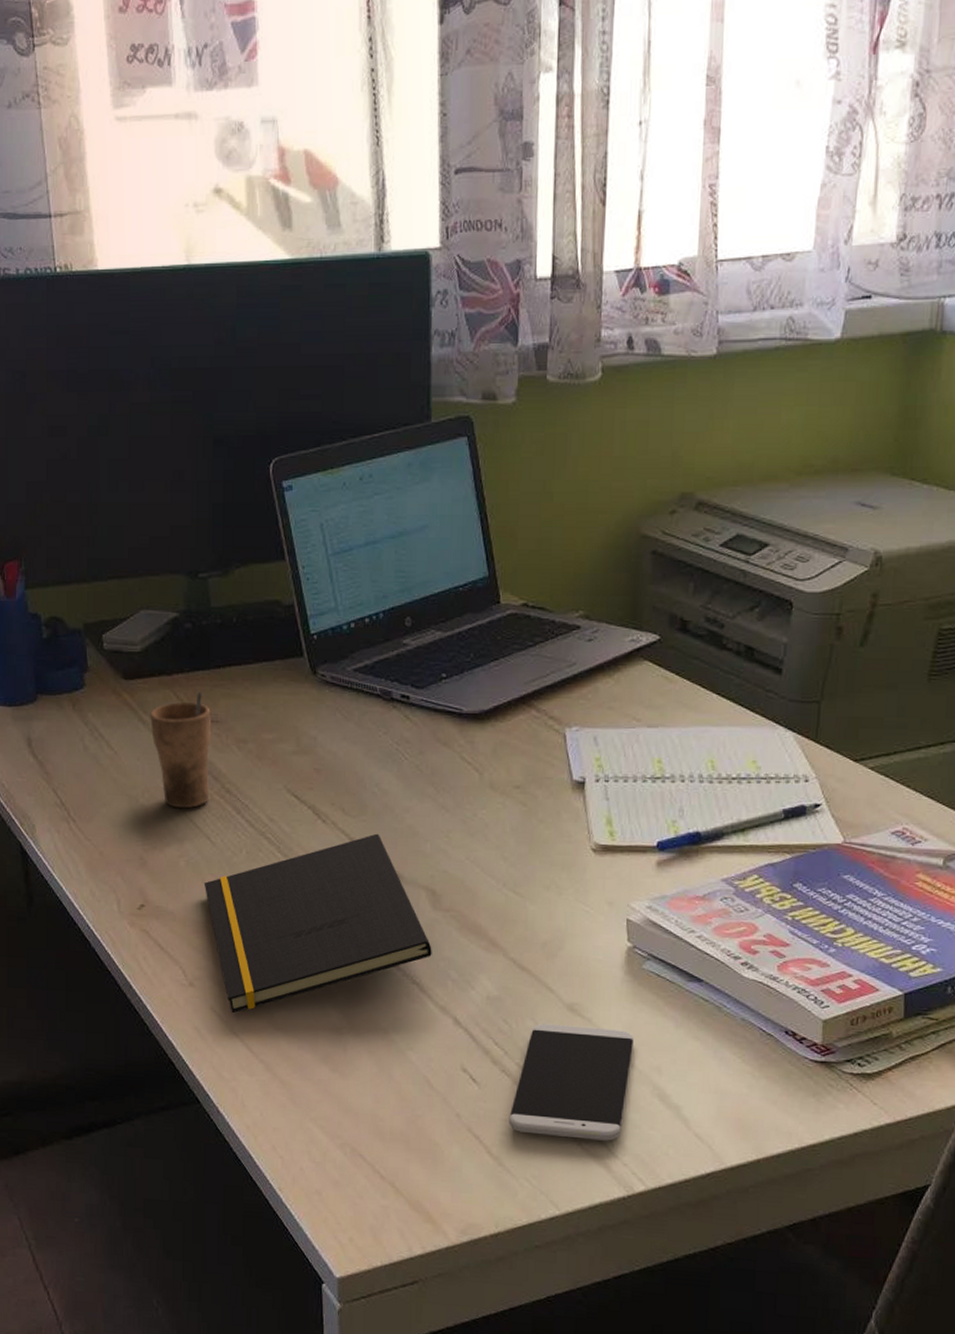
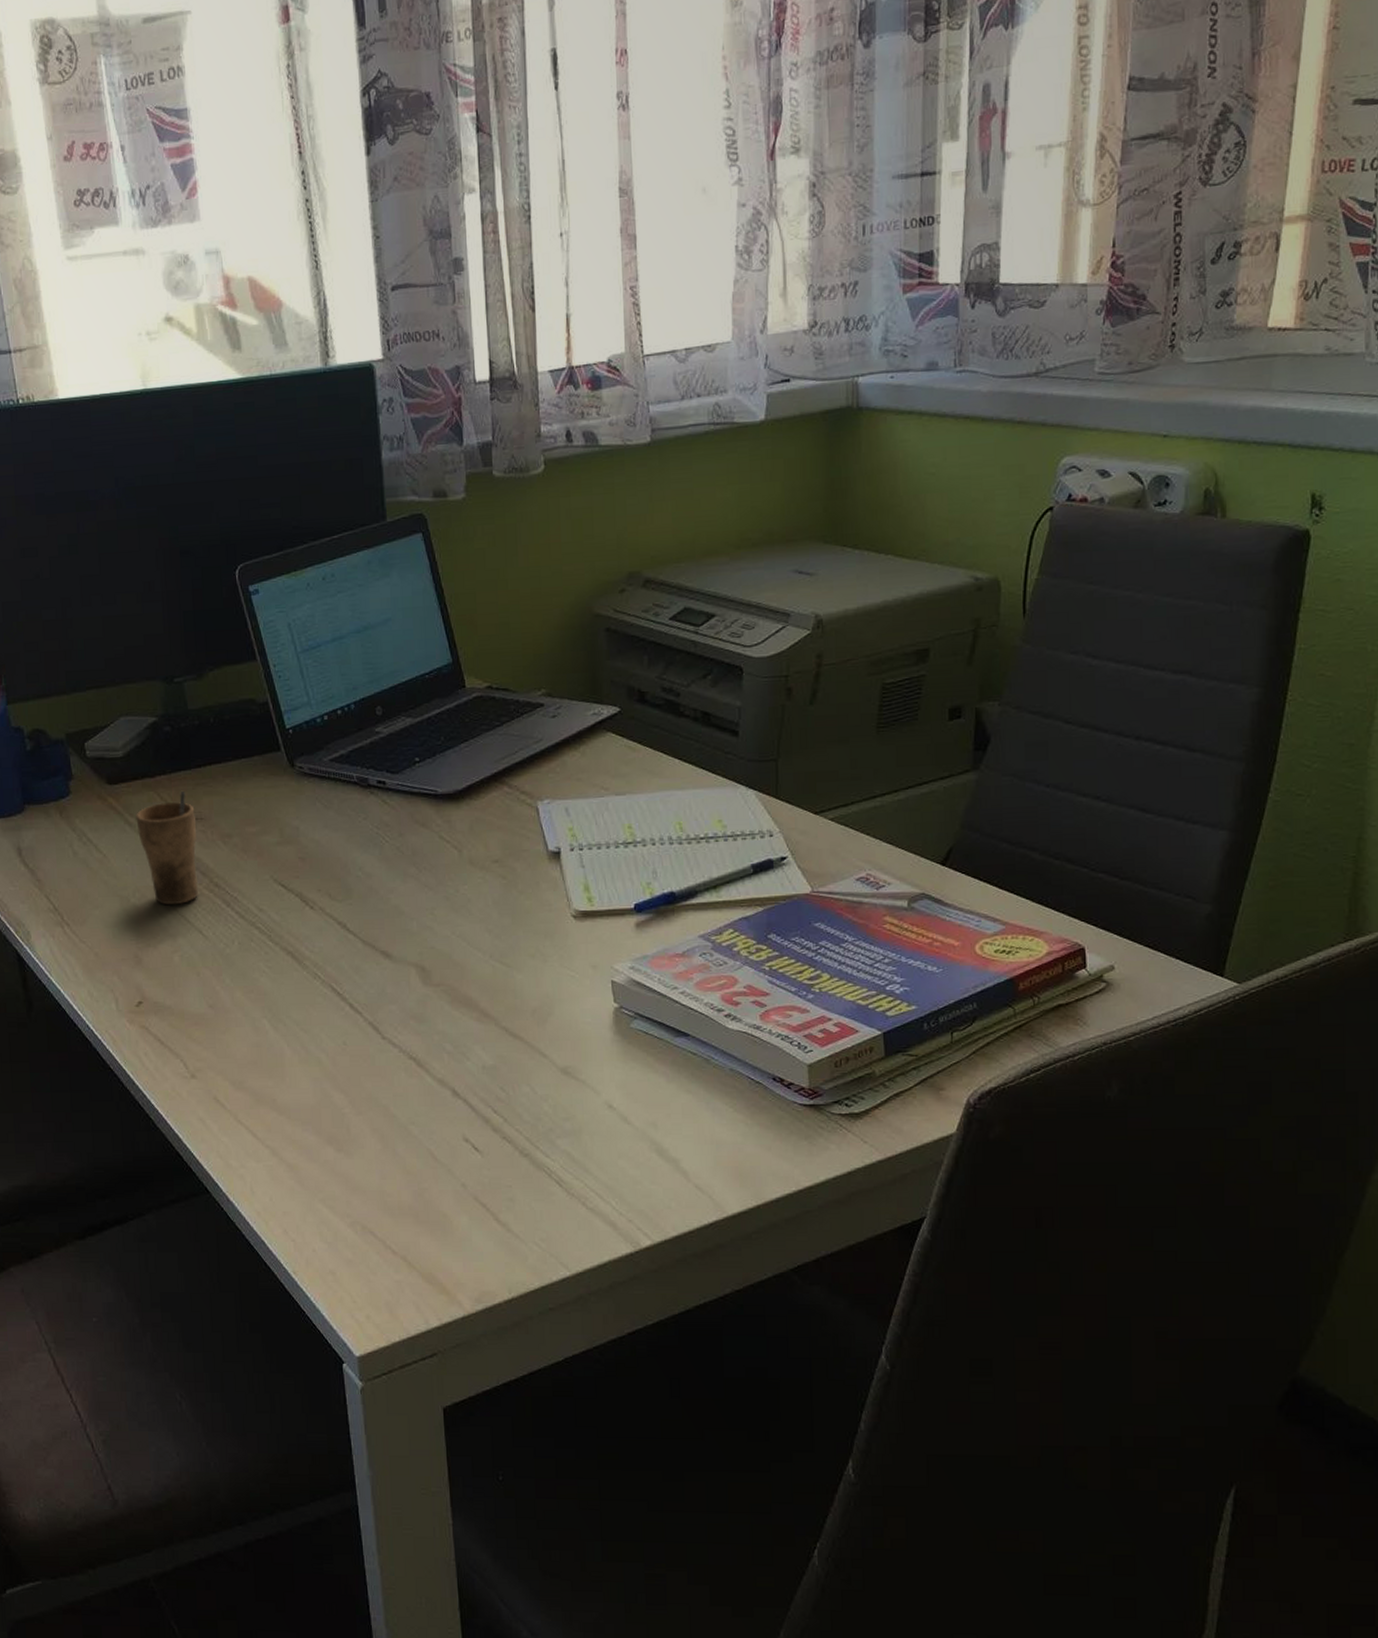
notepad: present [203,833,432,1014] -> none [199,915,426,1102]
smartphone: present [509,1023,634,1141] -> none [513,1087,628,1199]

